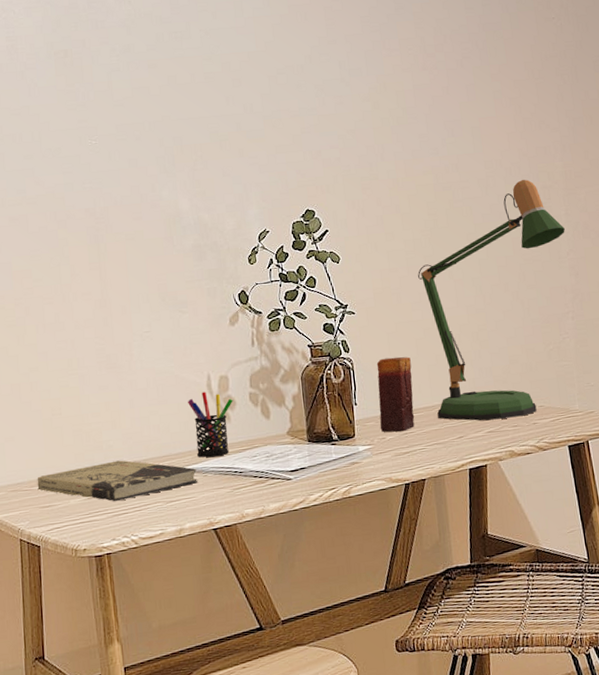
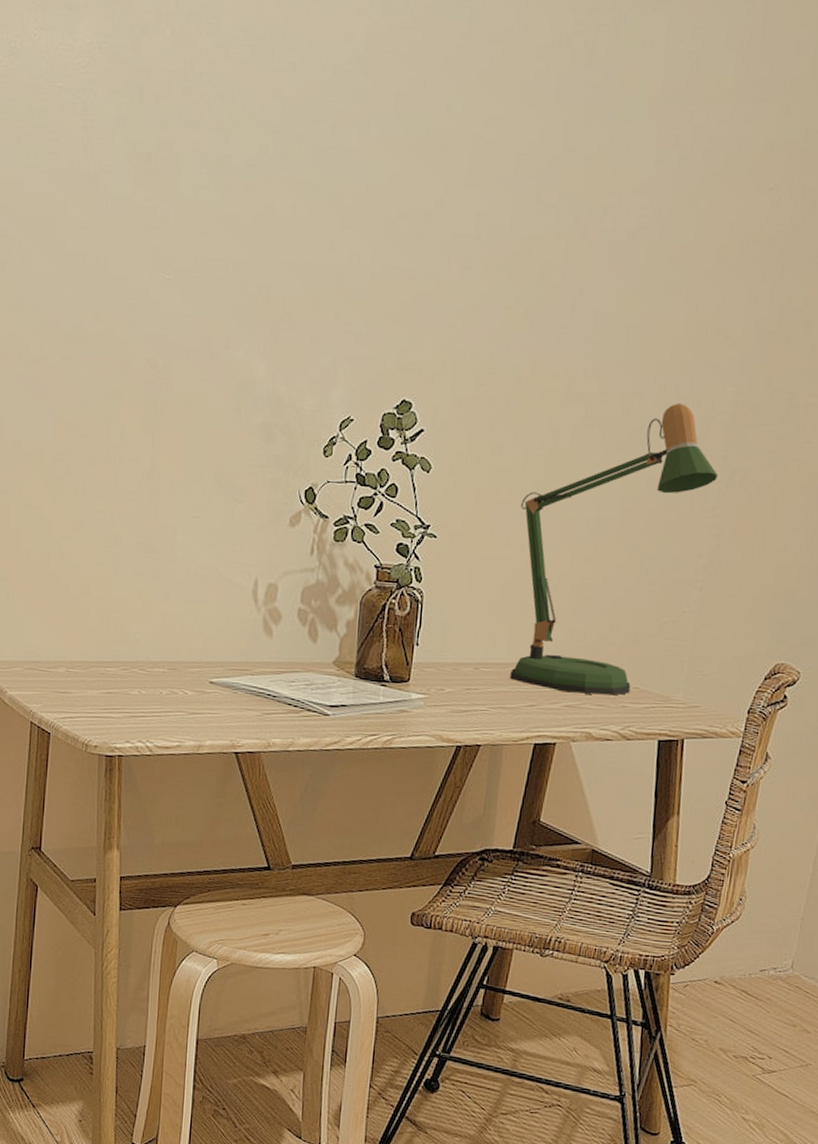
book: present [37,460,198,502] -> none [55,657,226,702]
pen holder: present [188,391,233,458] -> none [228,598,279,674]
candle: present [376,356,415,432] -> none [440,596,492,687]

